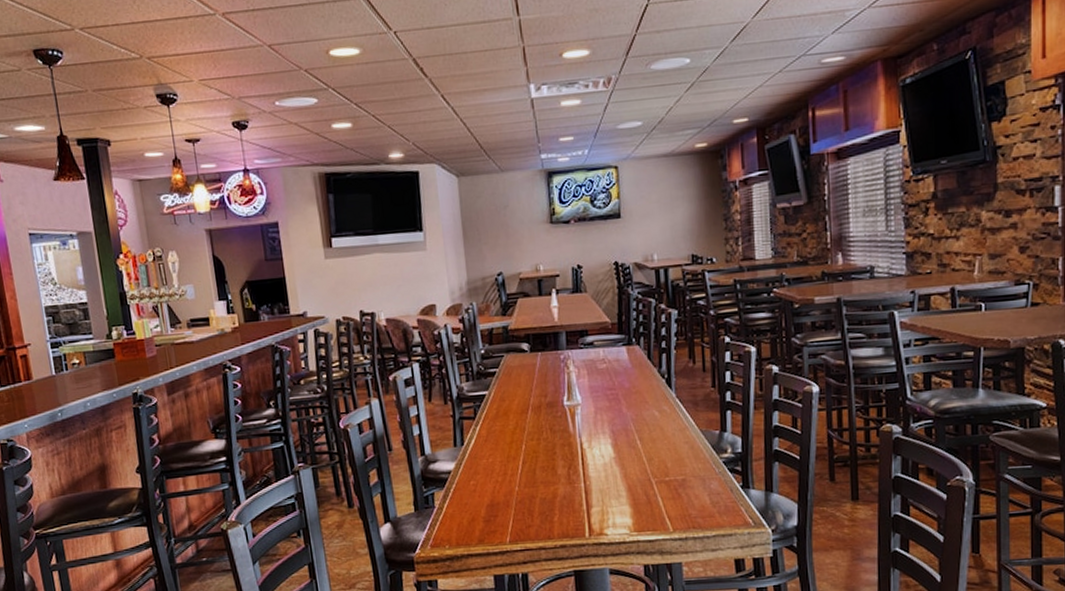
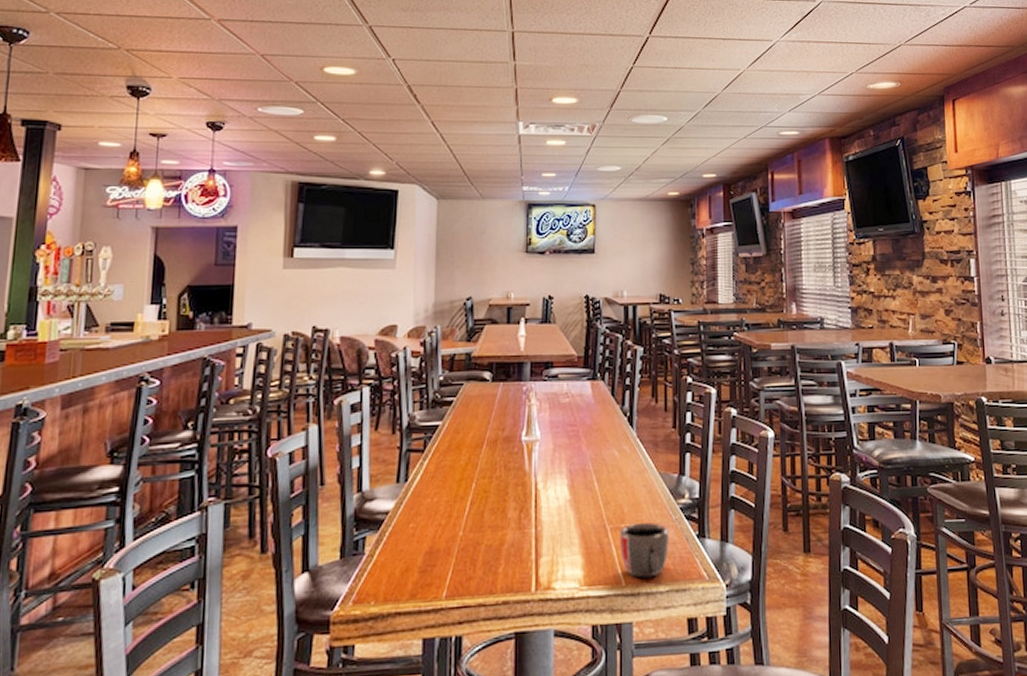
mug: none [664,476,714,525] -> present [619,523,669,578]

